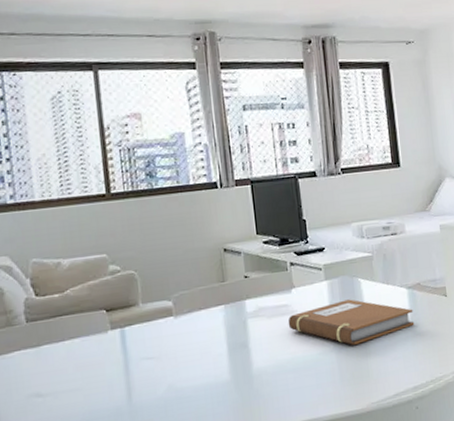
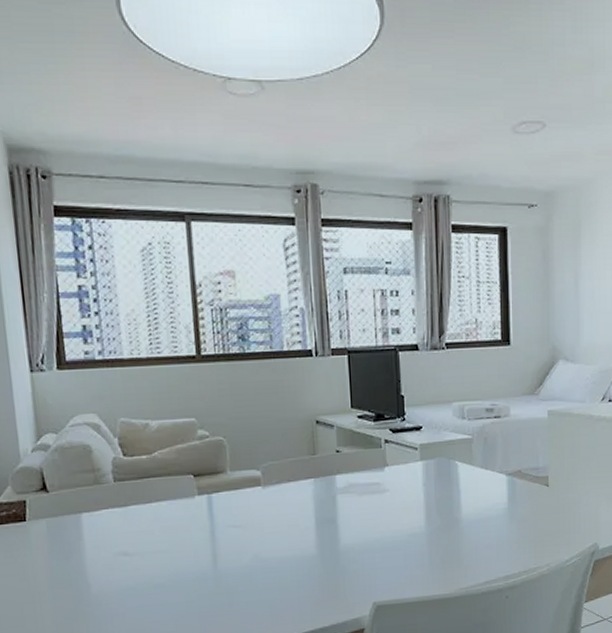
notebook: present [288,299,415,345] -> none [378,482,512,529]

